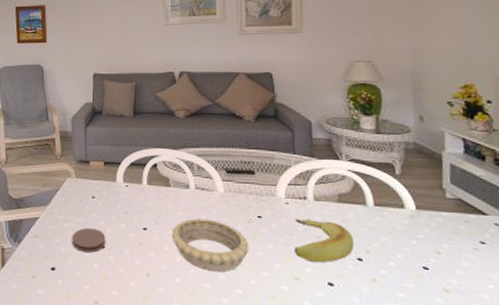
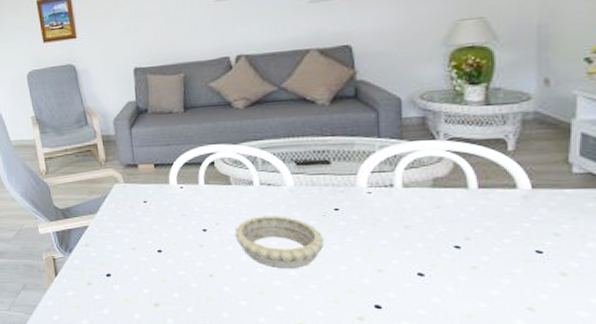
coaster: present [72,227,106,252] -> none [125,233,163,257]
banana: present [294,219,355,263] -> none [377,207,451,254]

